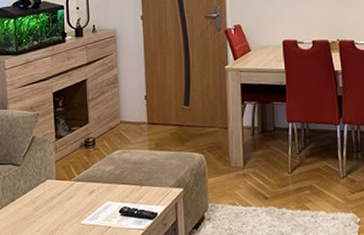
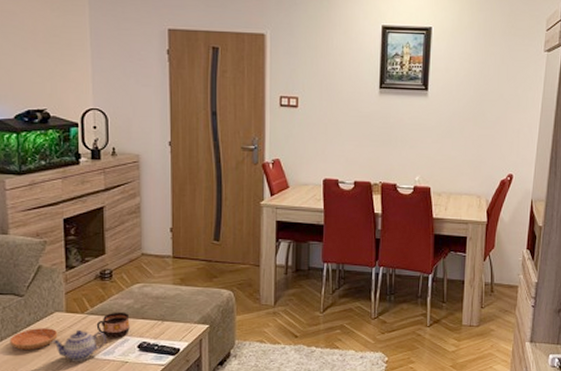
saucer: none [9,195,50,217] -> present [9,328,58,350]
teapot: none [44,196,91,227] -> present [51,329,106,361]
cup: none [82,177,112,204] -> present [96,312,130,338]

